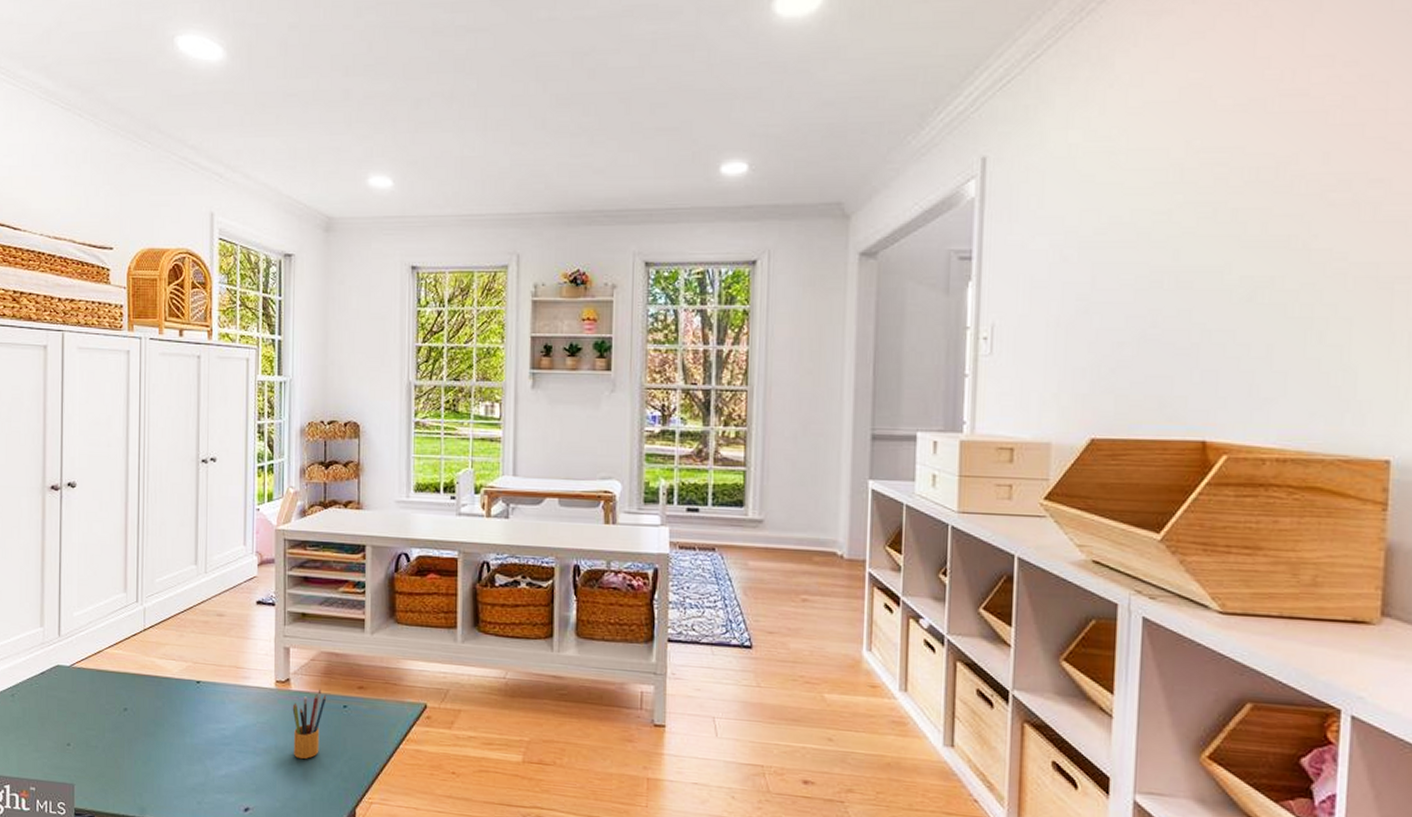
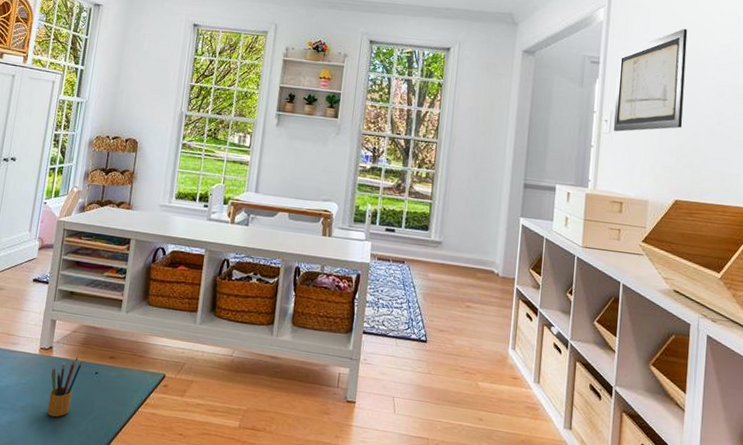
wall art: none [995,196,1104,353] -> present [613,29,688,132]

